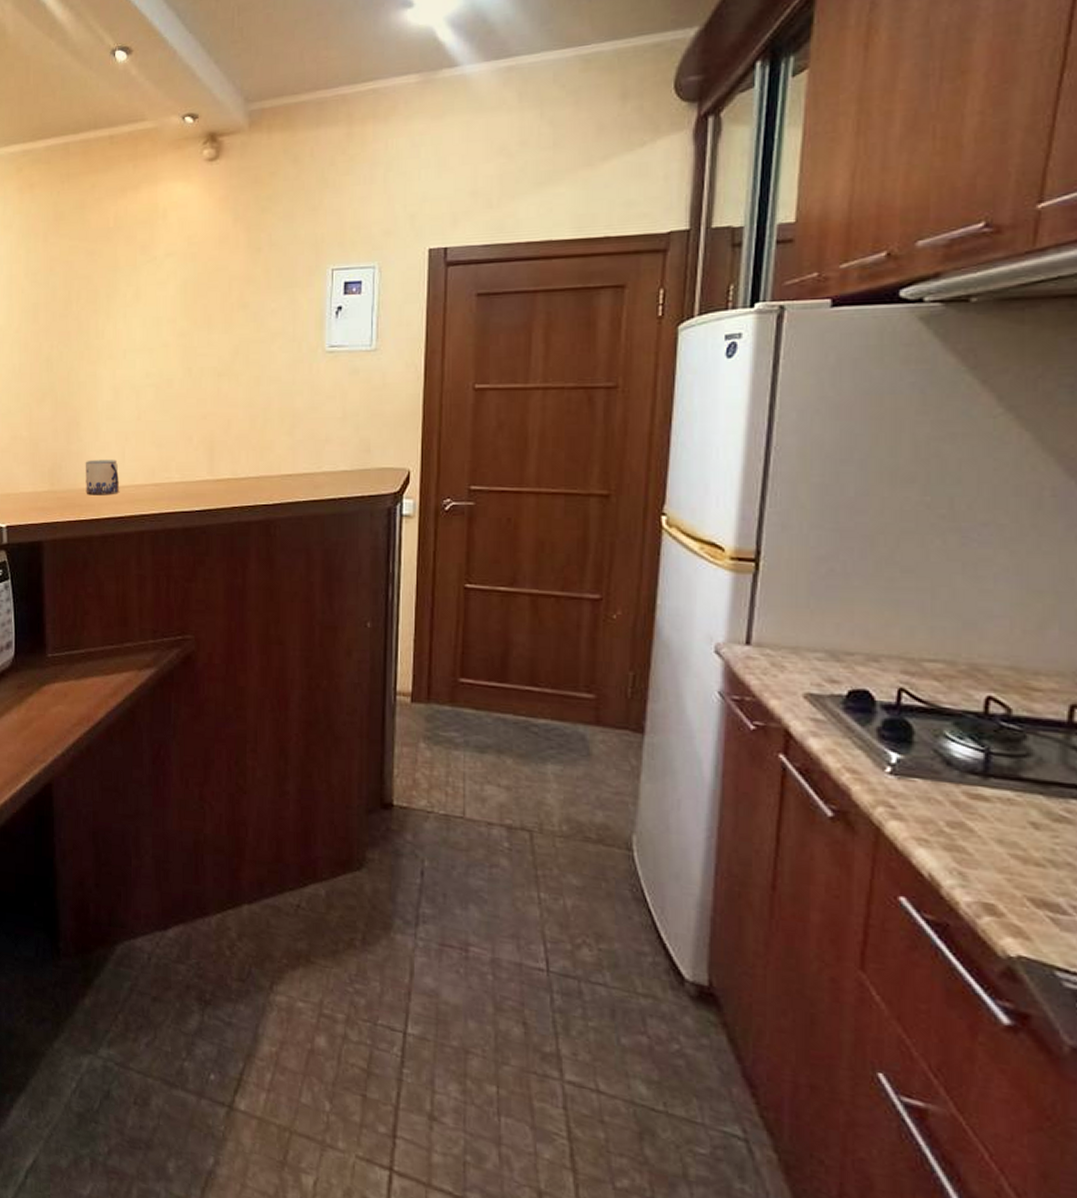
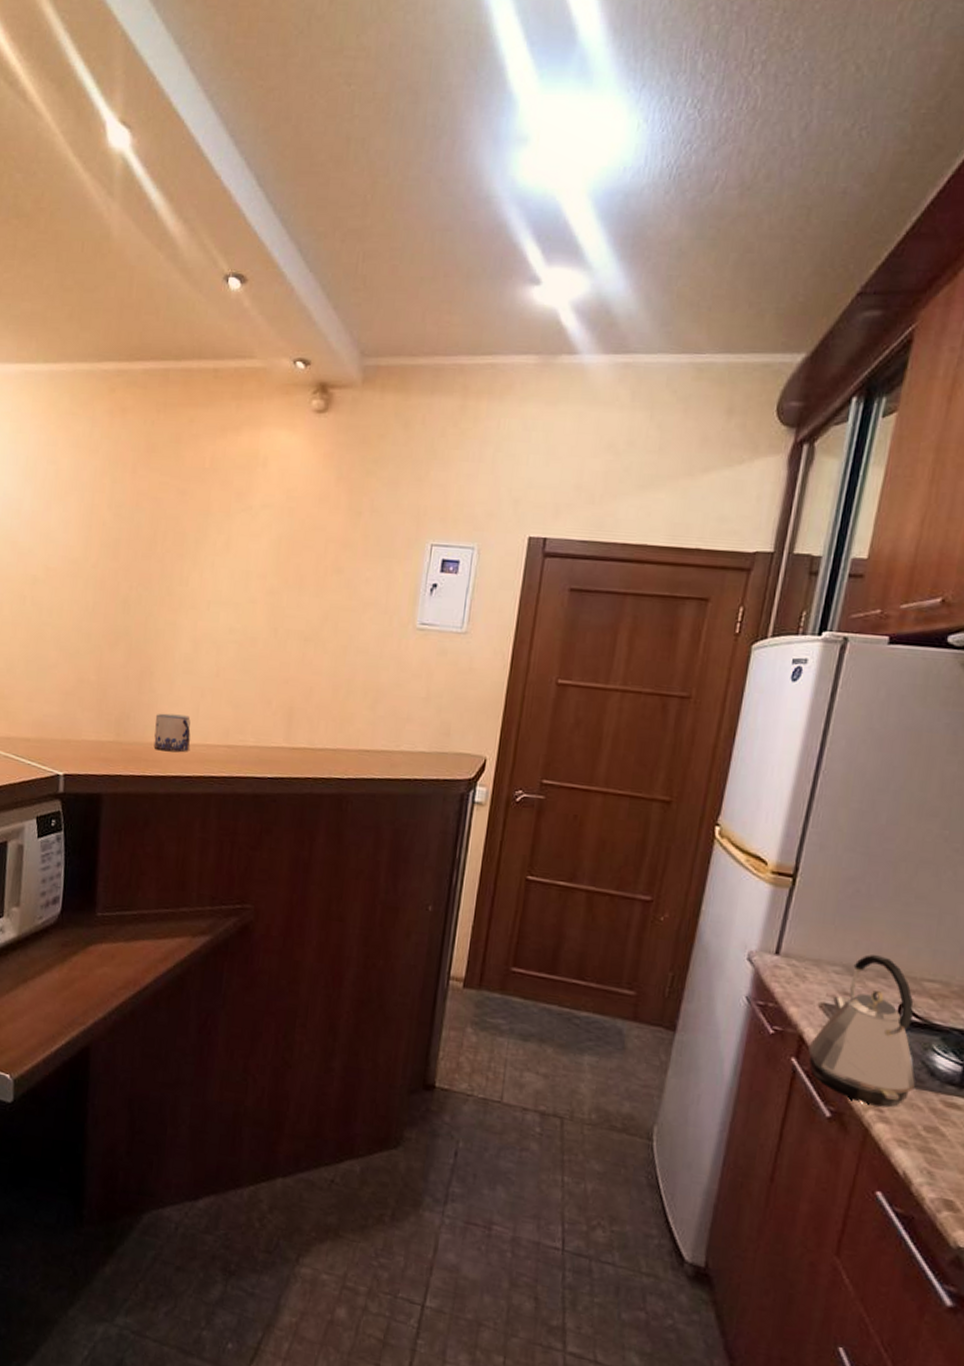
kettle: none [797,636,929,803] -> present [808,954,916,1108]

